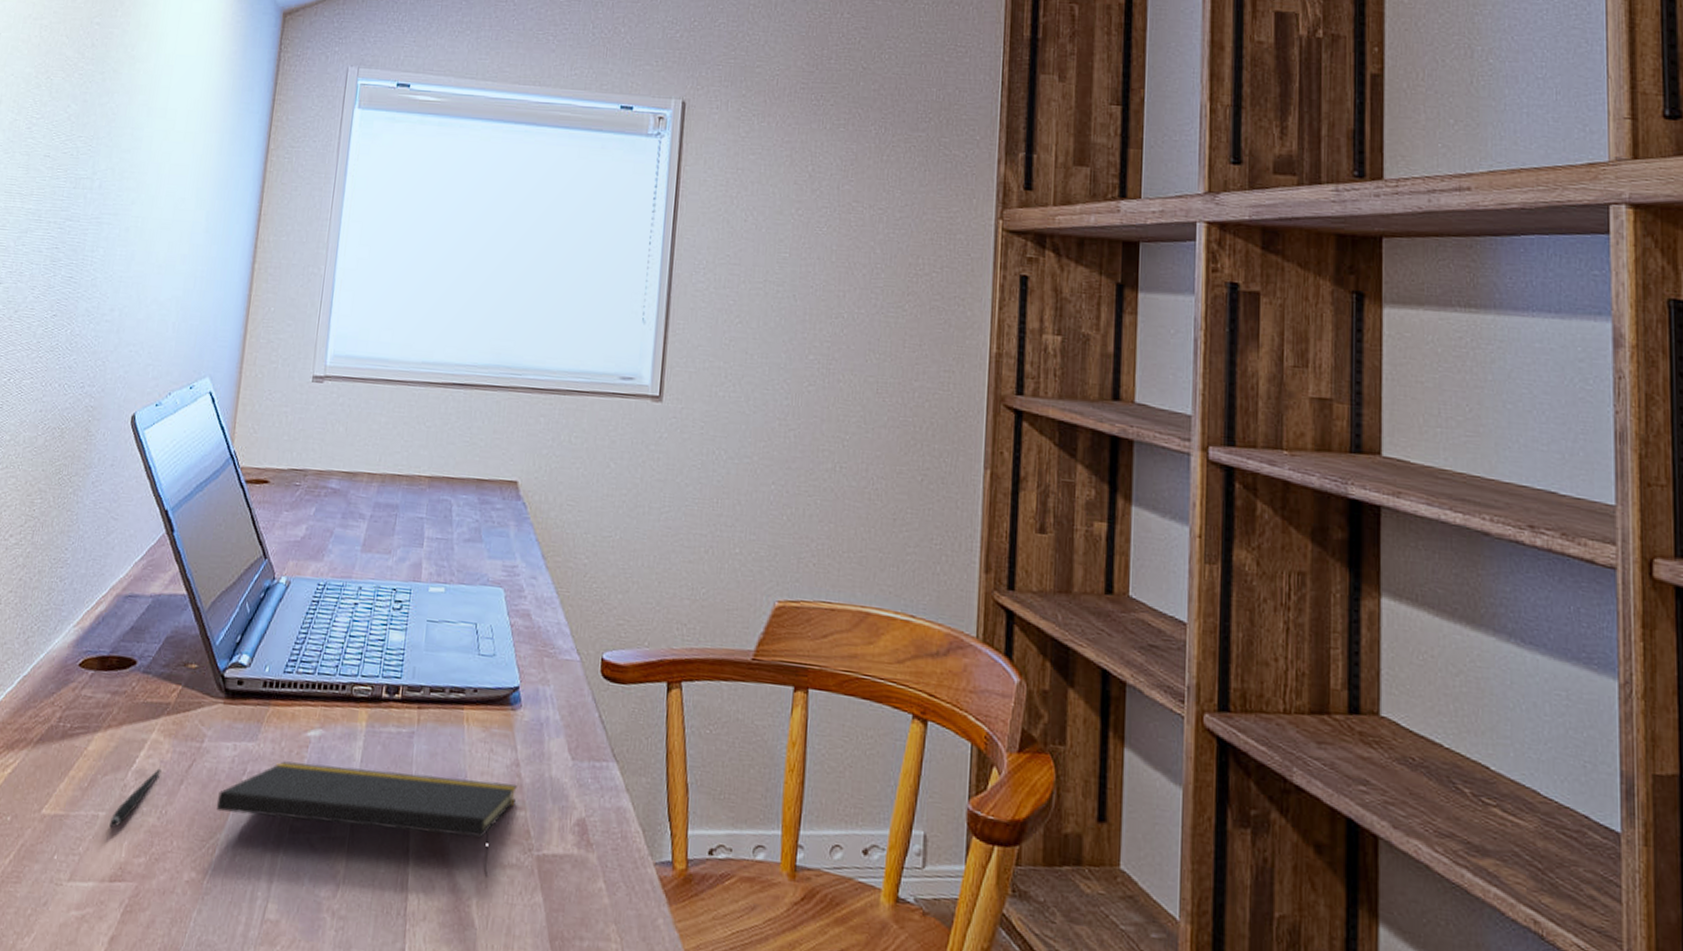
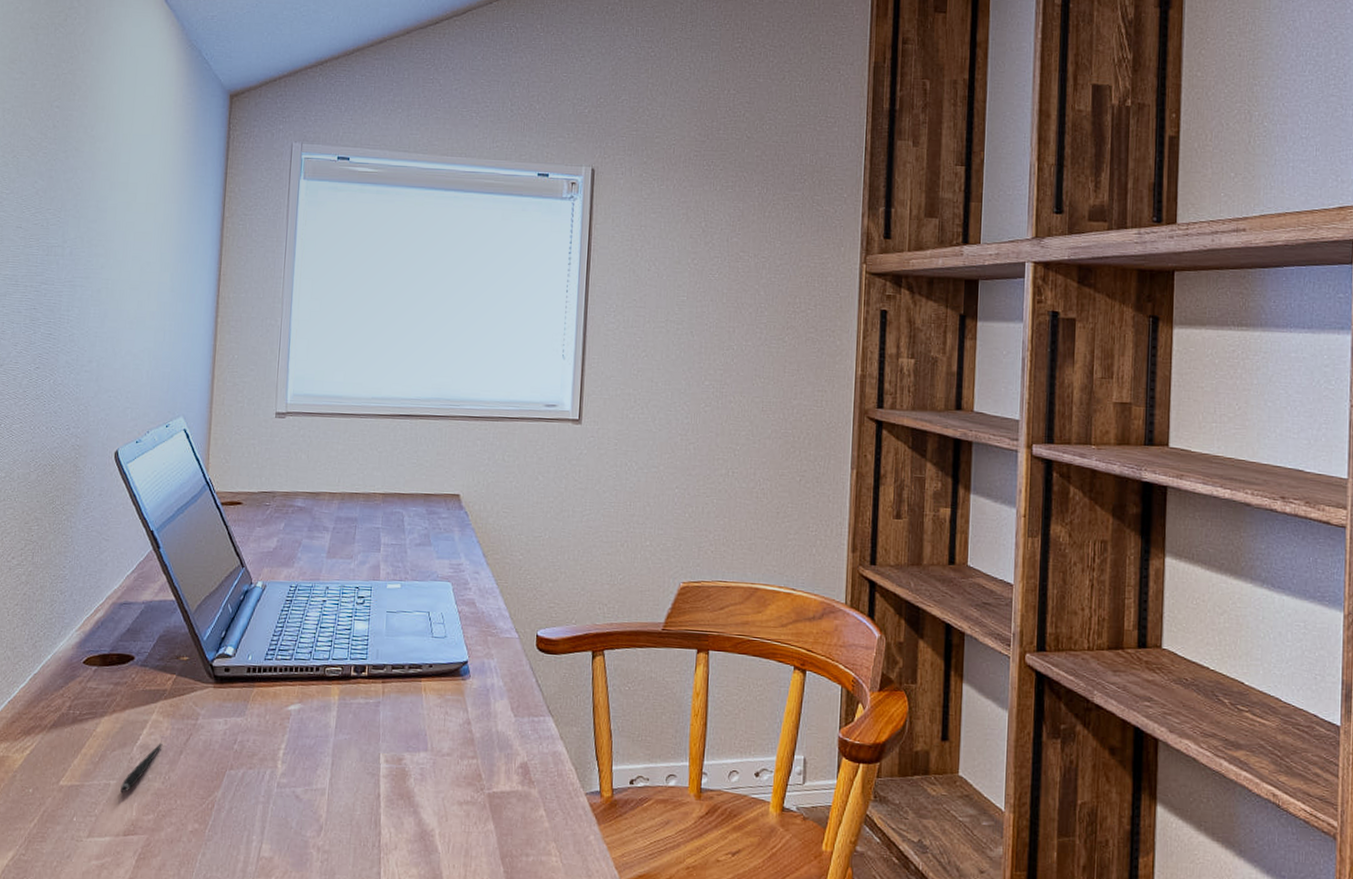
notepad: present [217,761,517,877] -> none [213,731,469,812]

